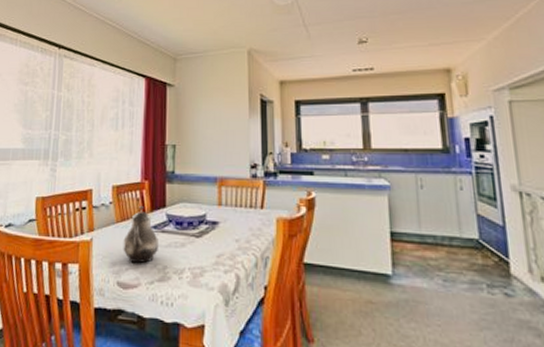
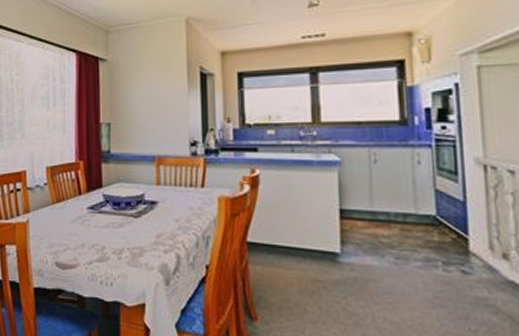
teapot: present [123,205,158,264] -> none [60,185,96,245]

